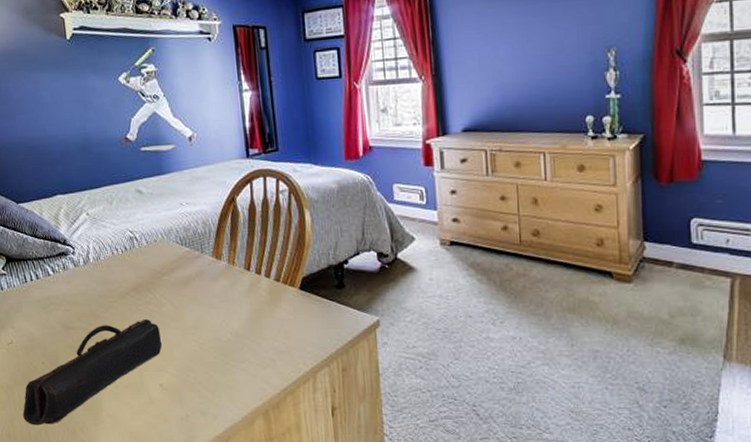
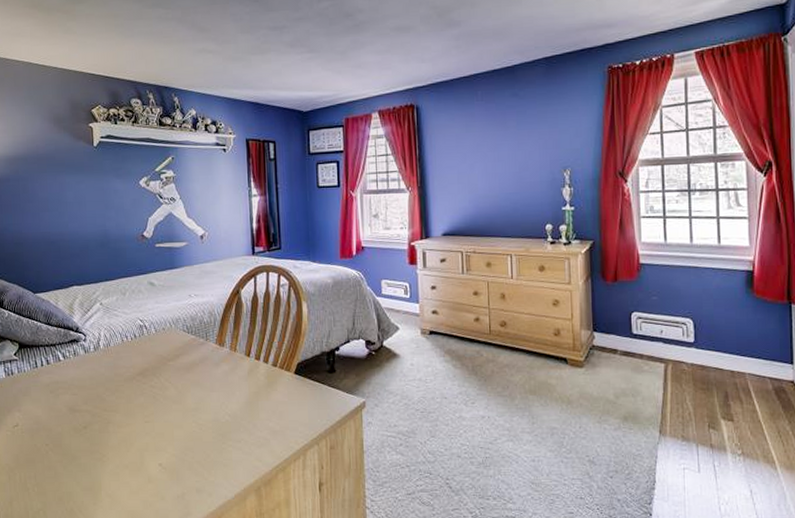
pencil case: present [22,319,163,426] -> none [22,402,164,506]

